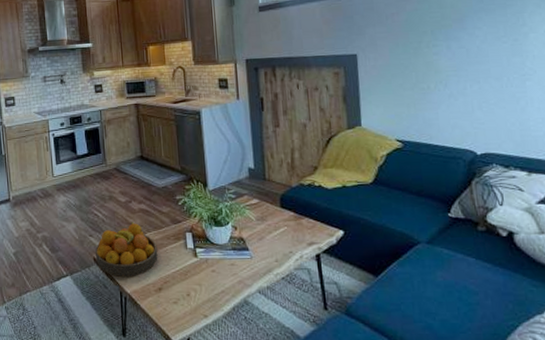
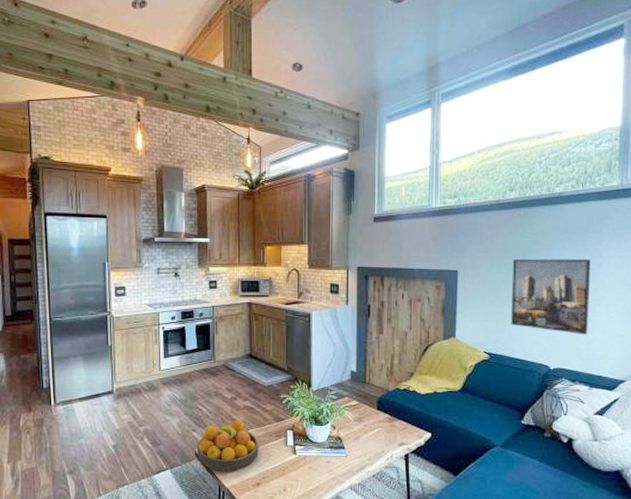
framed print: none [419,30,519,115] -> present [511,258,591,335]

